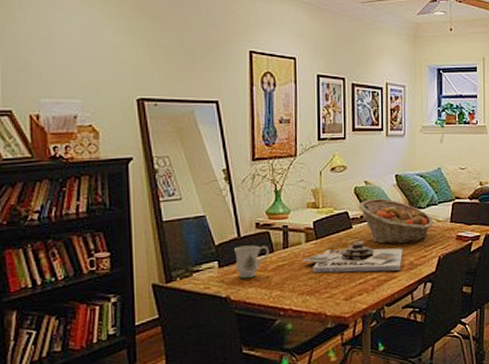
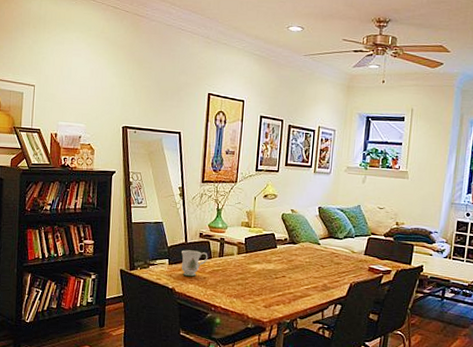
board game: present [301,241,403,273] -> none [232,259,319,290]
fruit basket: present [358,199,433,245] -> none [283,225,349,268]

